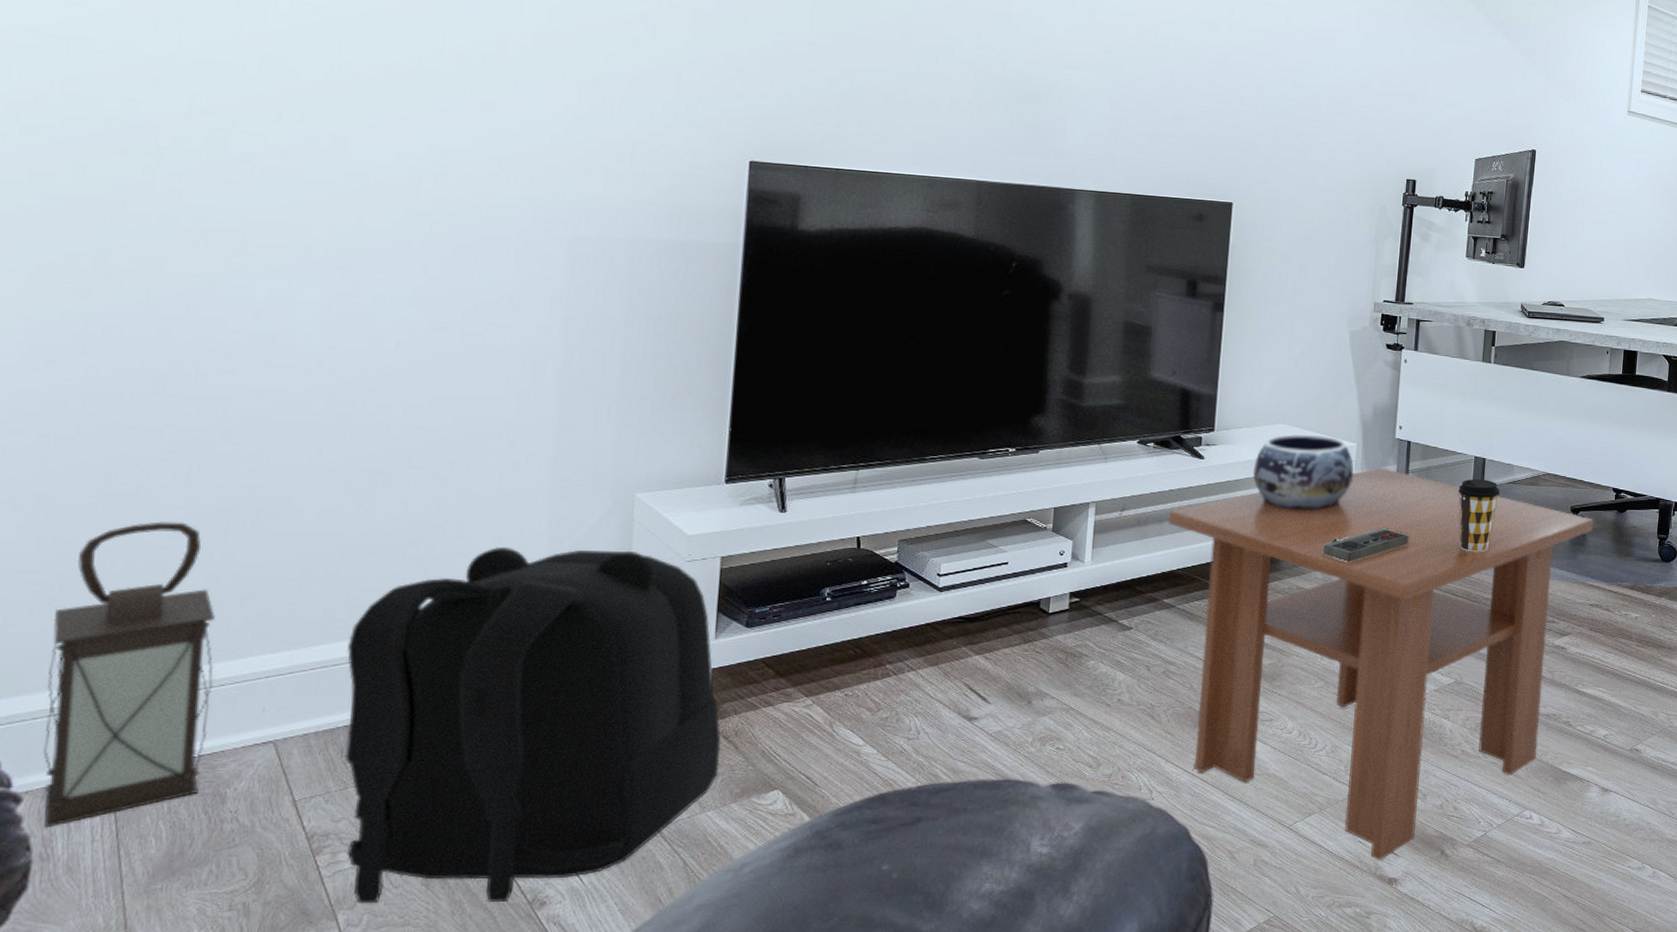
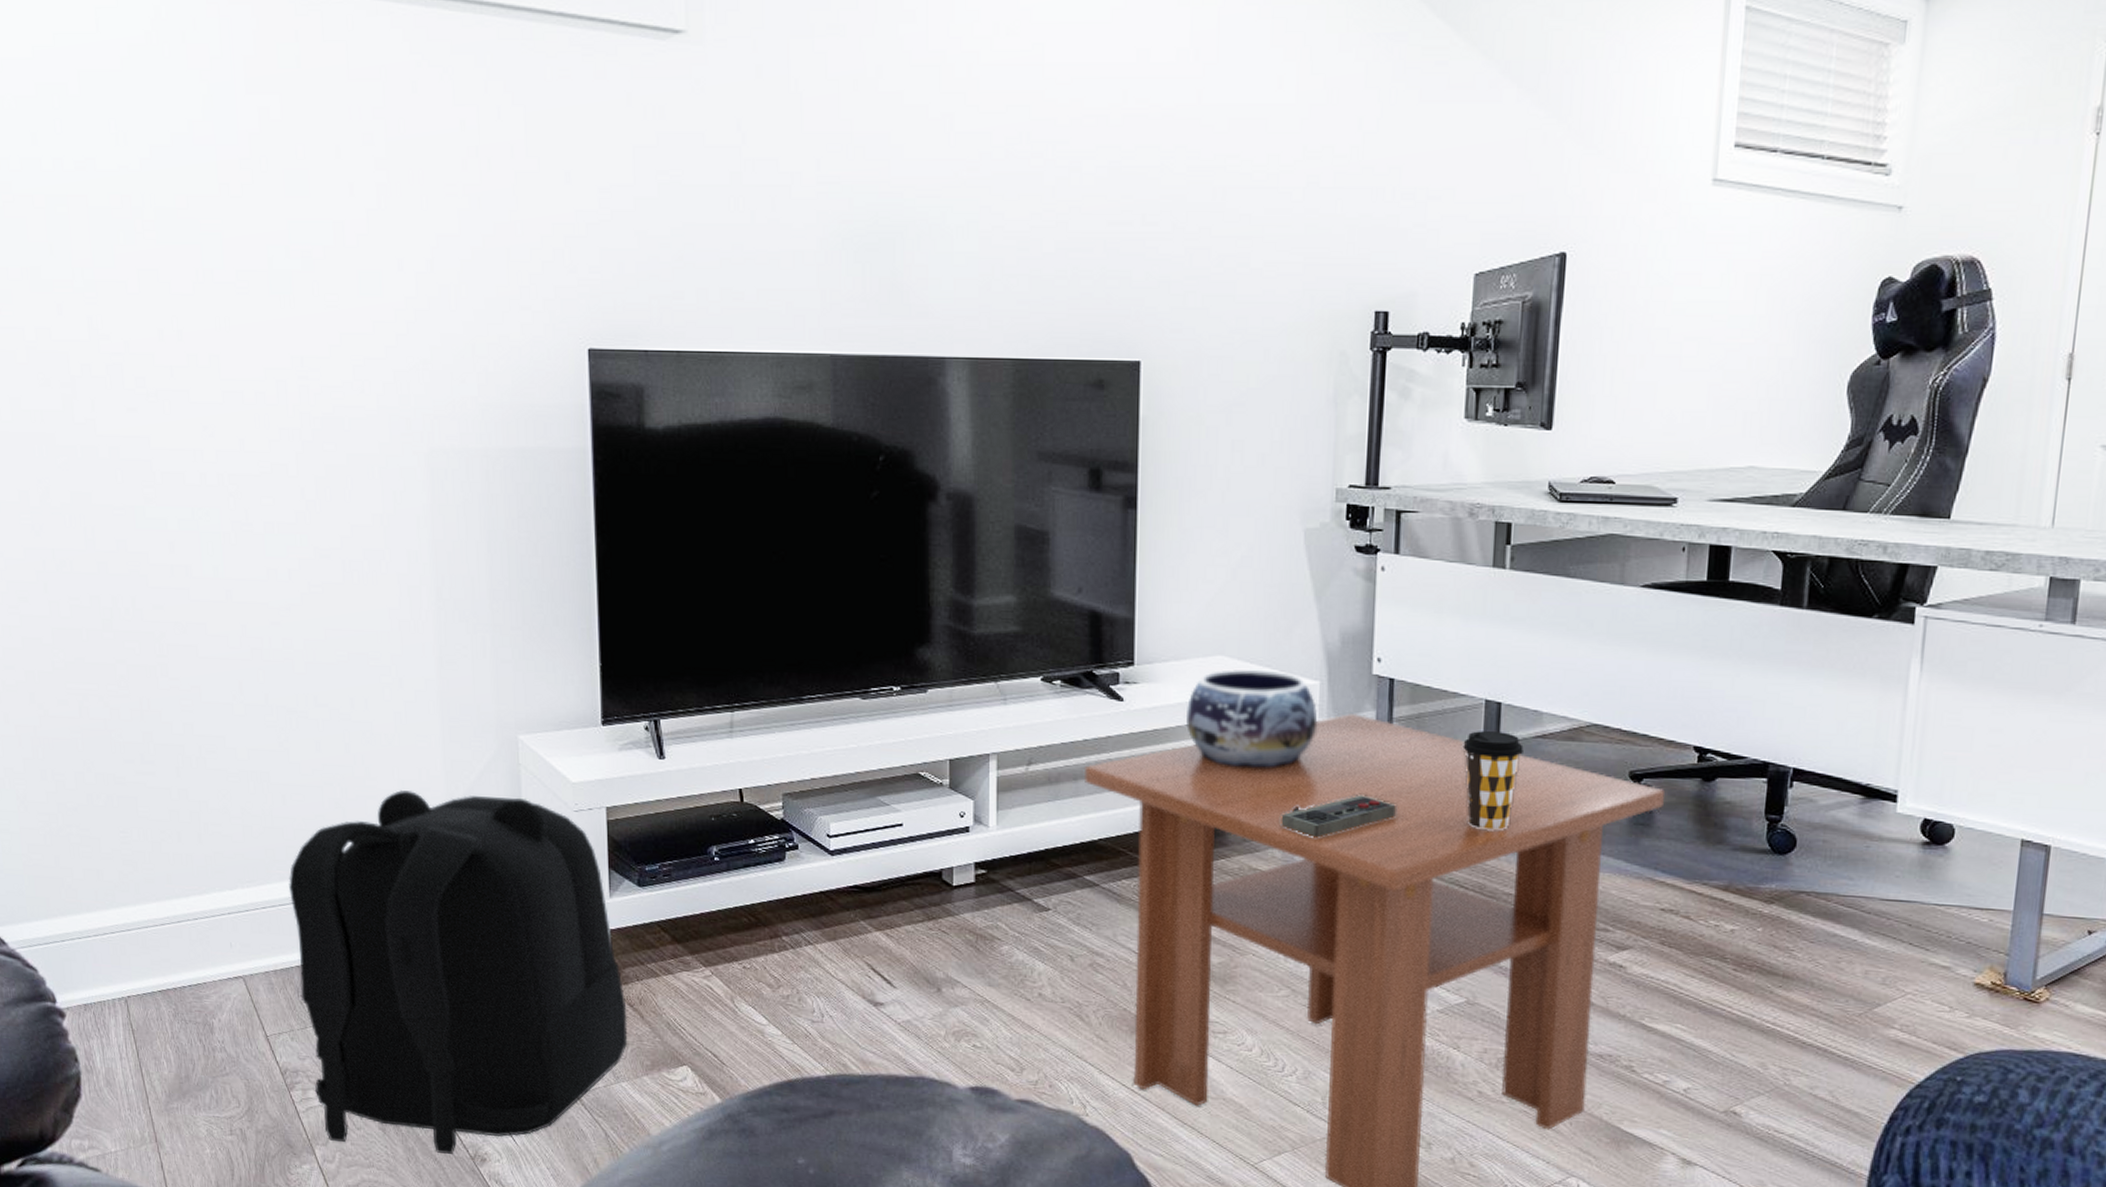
lantern: present [43,521,215,828] -> none [62,756,192,1043]

